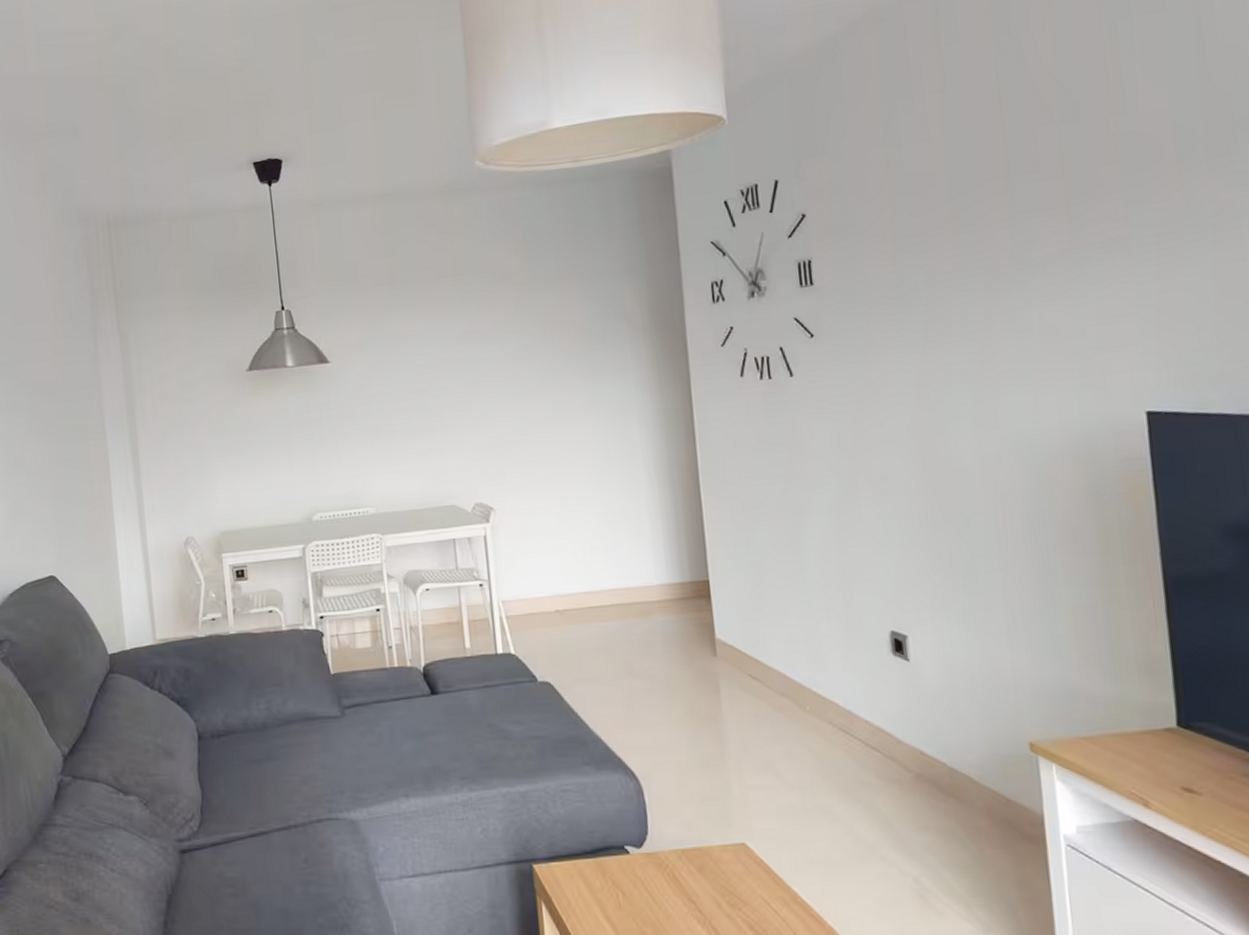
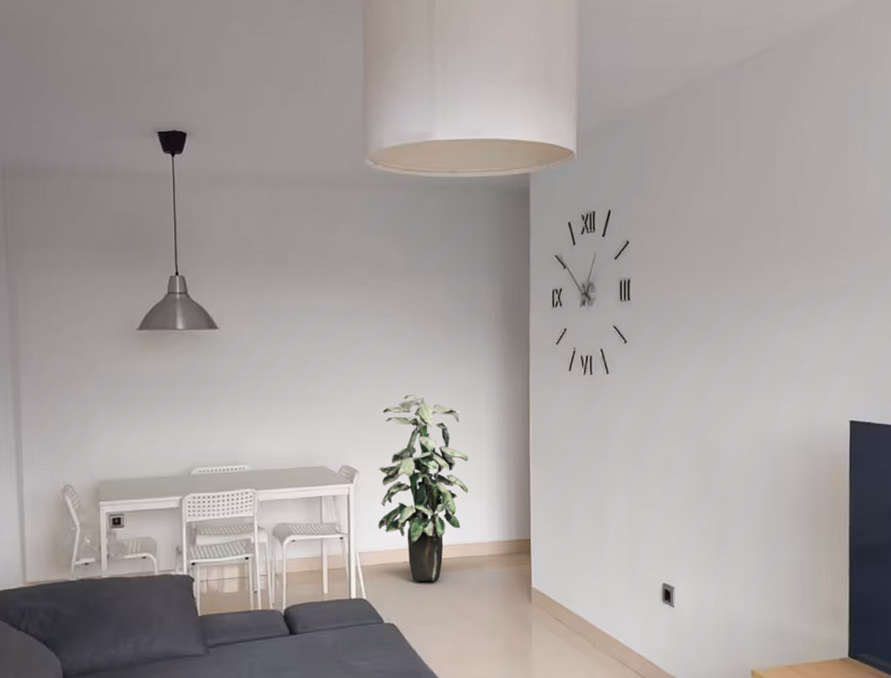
indoor plant: none [516,416,627,633] -> present [378,393,469,582]

